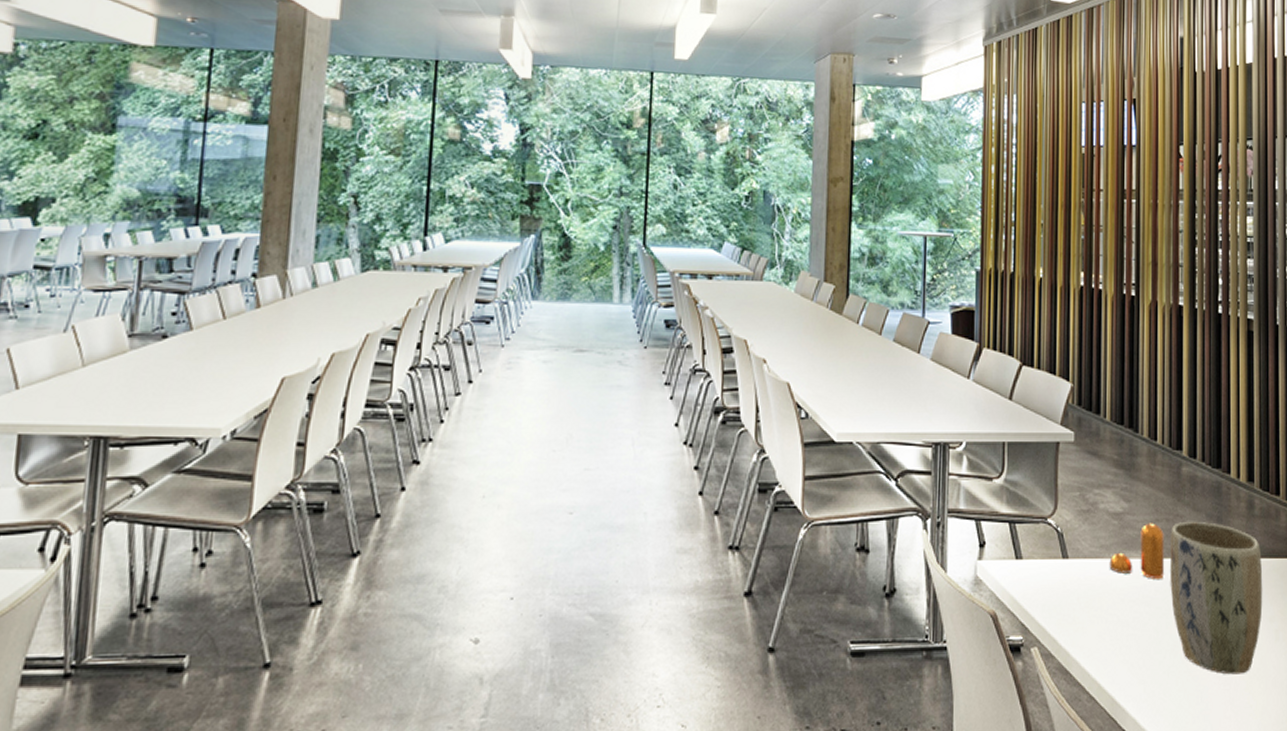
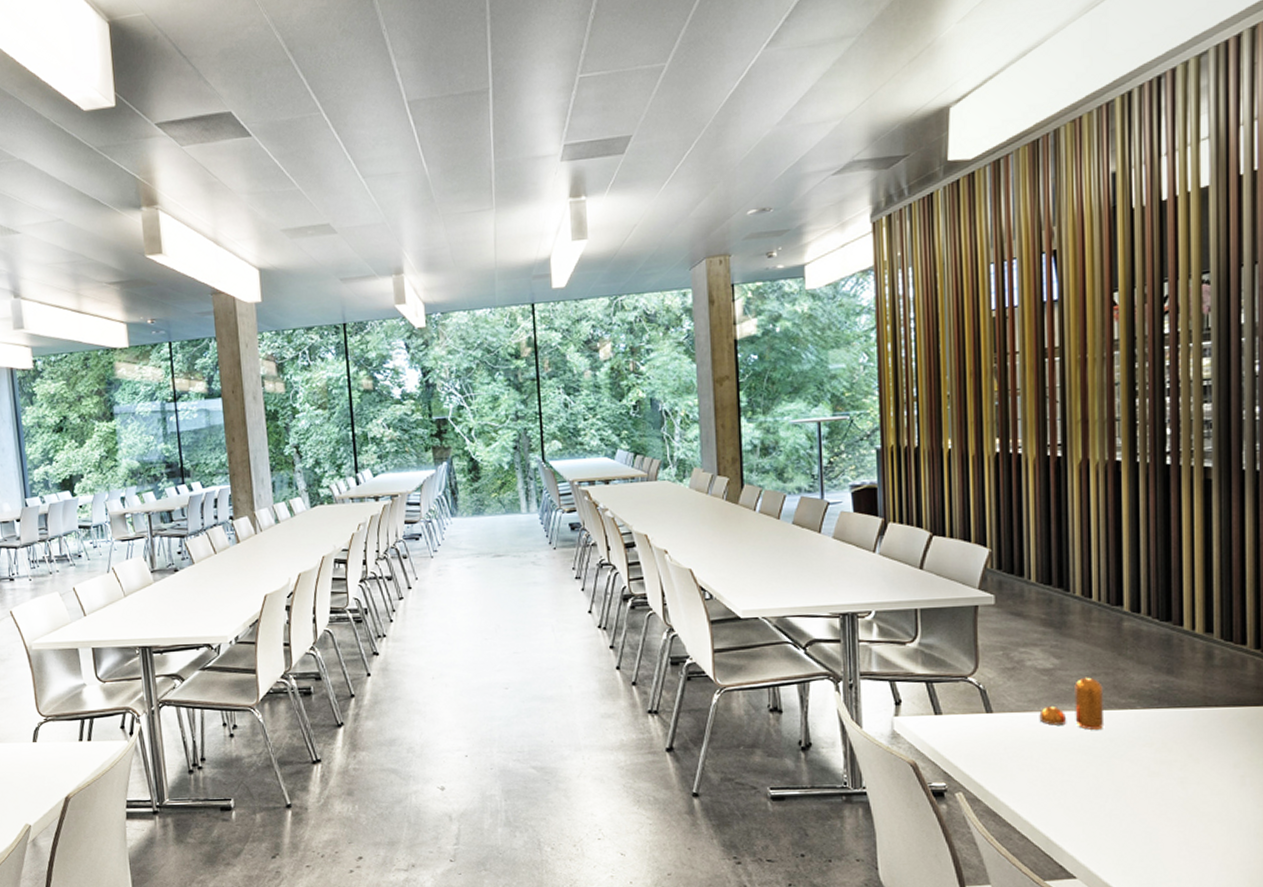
plant pot: present [1170,521,1263,675] -> none [1111,673,1225,818]

